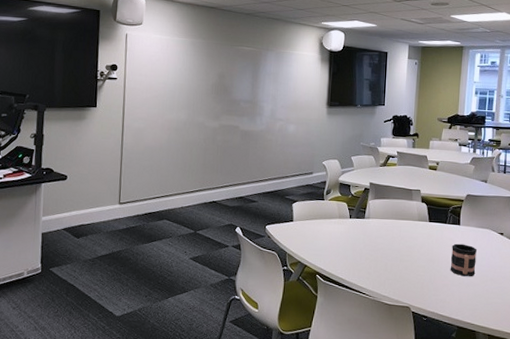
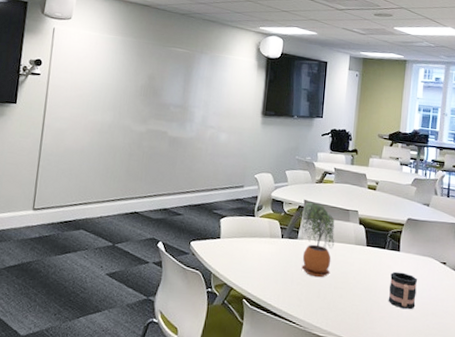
potted plant: none [366,184,400,253] -> present [300,202,335,278]

